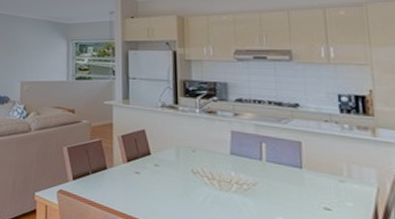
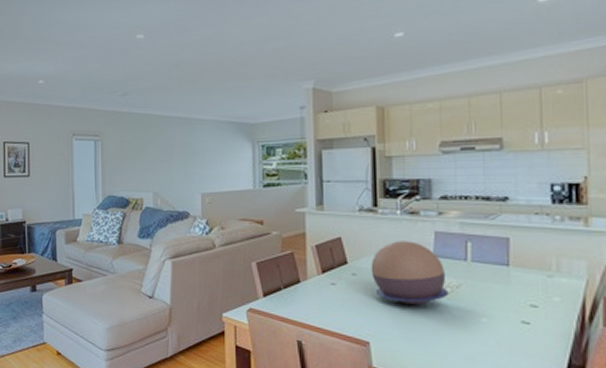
decorative bowl: none [172,137,246,199] -> present [371,241,449,304]

